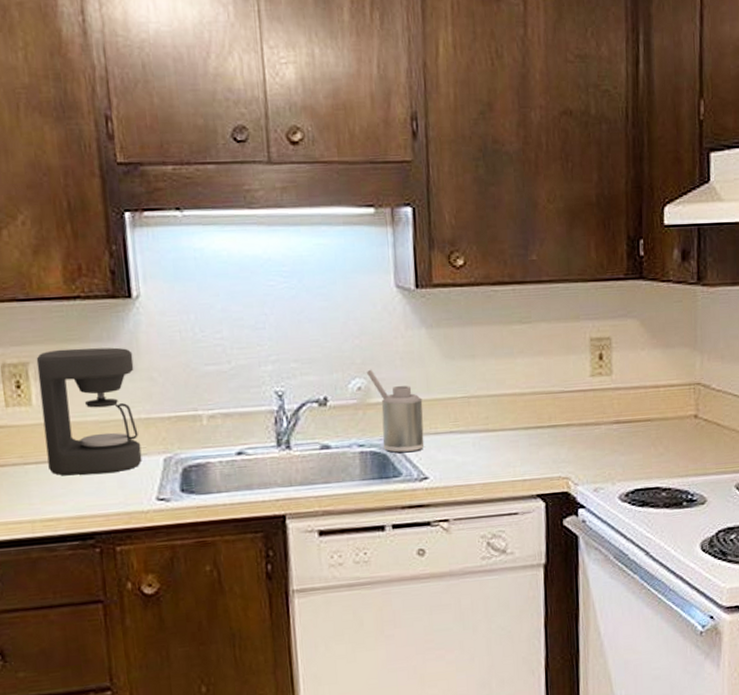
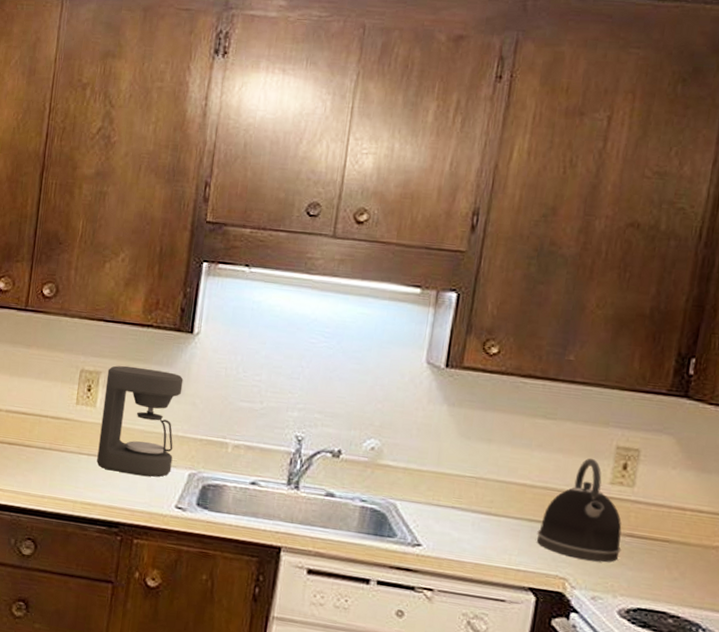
soap dispenser: present [366,369,425,453] -> none [382,433,431,519]
kettle: none [534,354,612,455] -> present [537,458,622,562]

